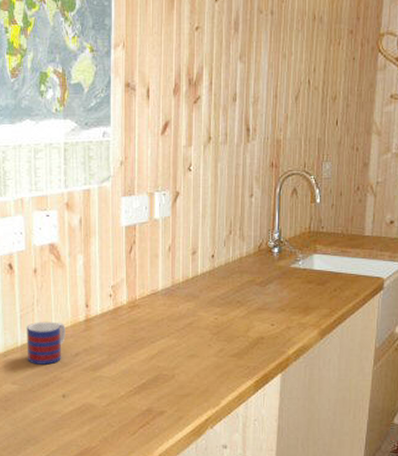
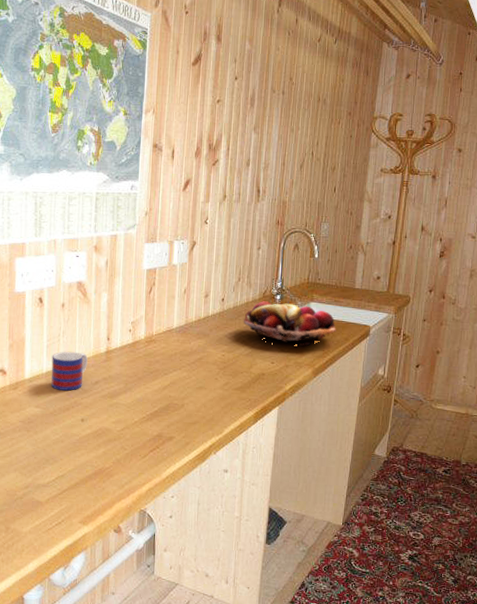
fruit basket: none [236,255,344,304] -> present [243,301,336,346]

